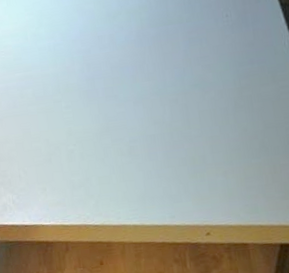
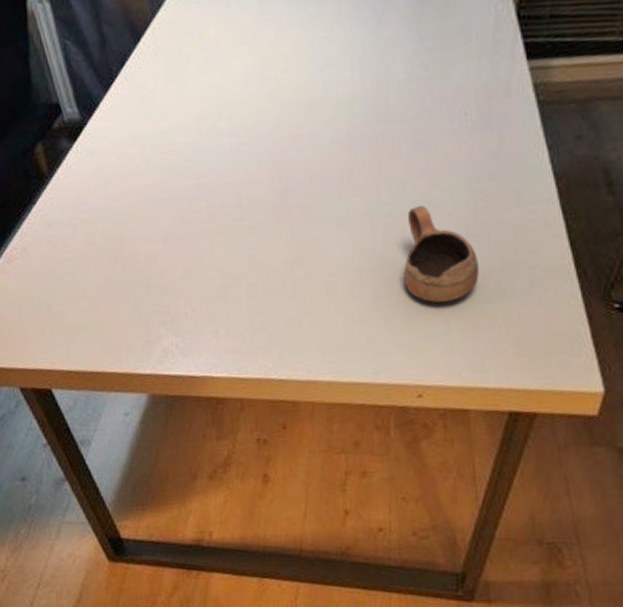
cup: none [188,85,247,159] -> present [403,205,479,303]

